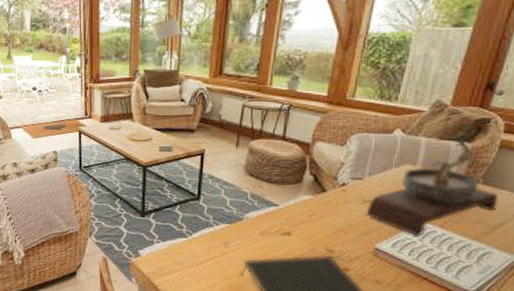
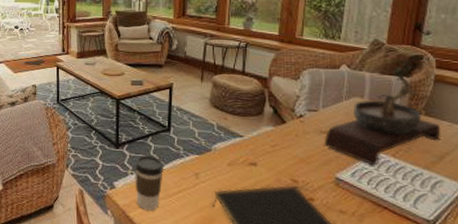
coffee cup: none [160,223,192,278] -> present [134,155,164,211]

